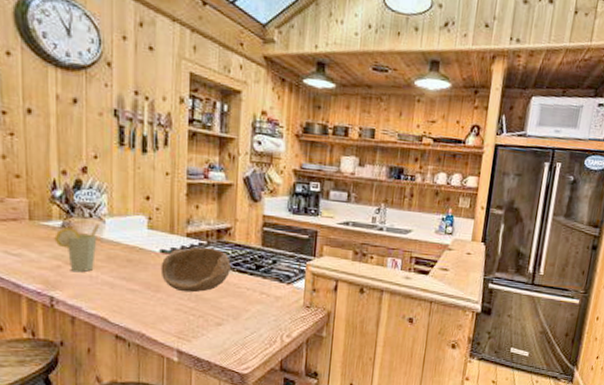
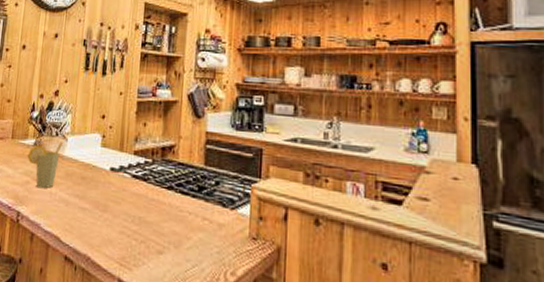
bowl: present [160,247,231,293] -> none [109,165,174,215]

